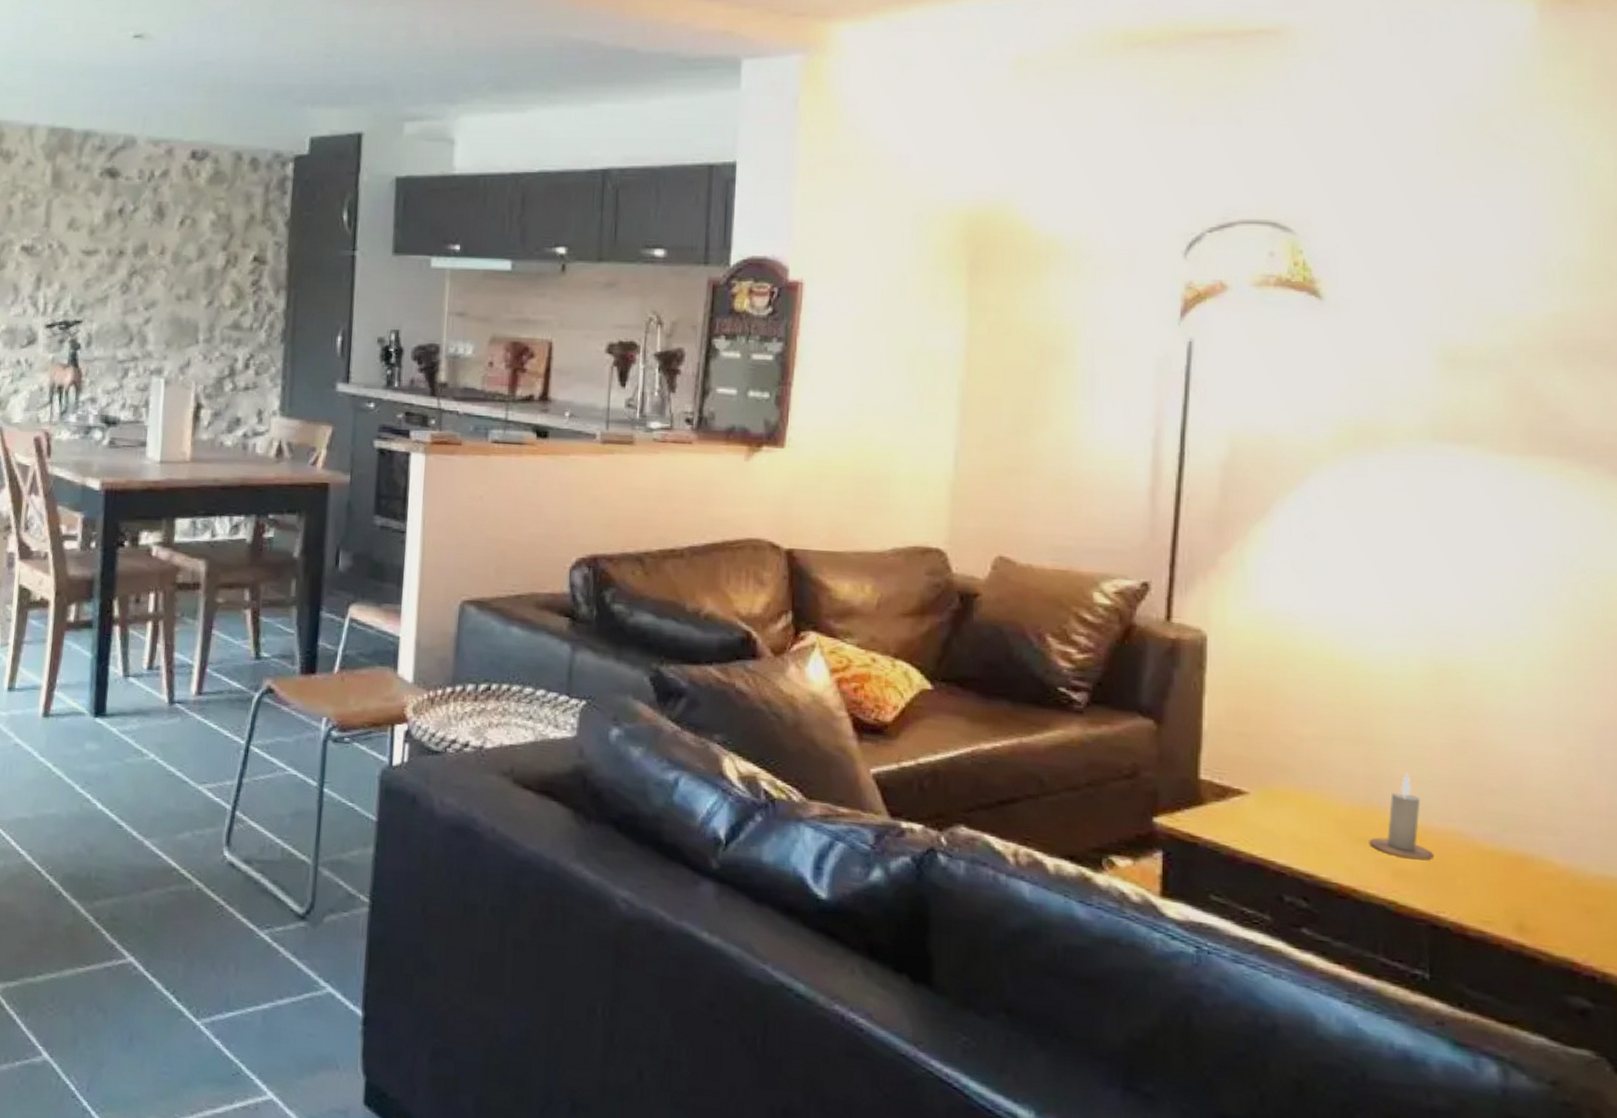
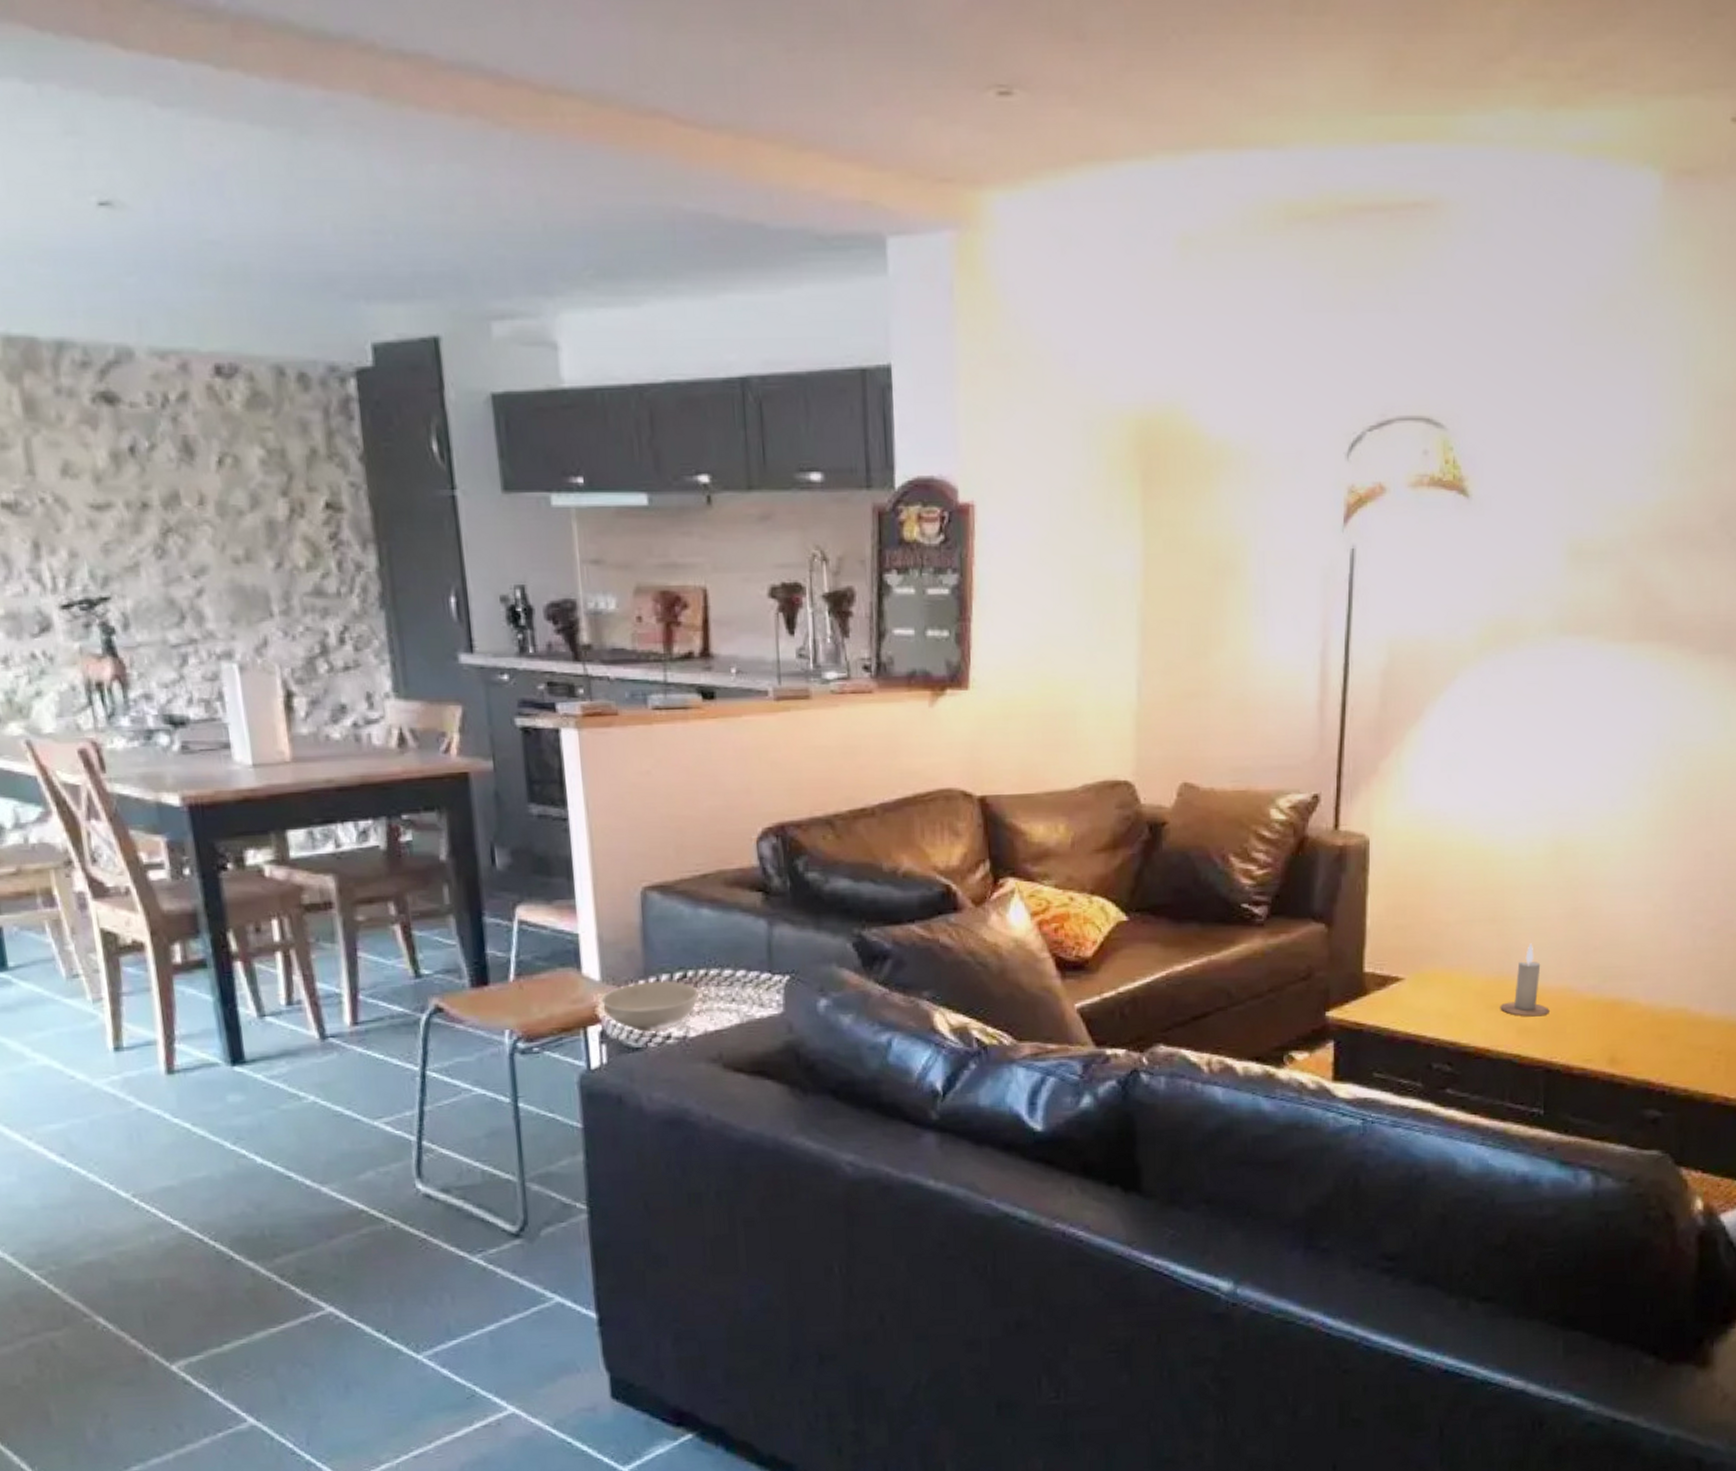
bowl: none [412,689,499,739] -> present [602,981,698,1033]

